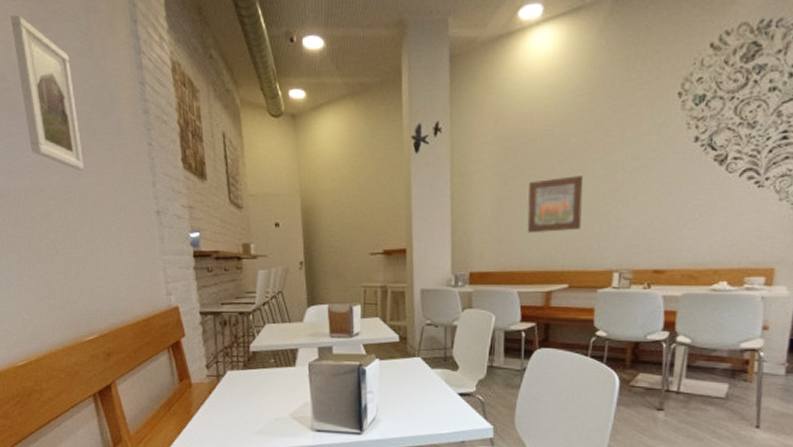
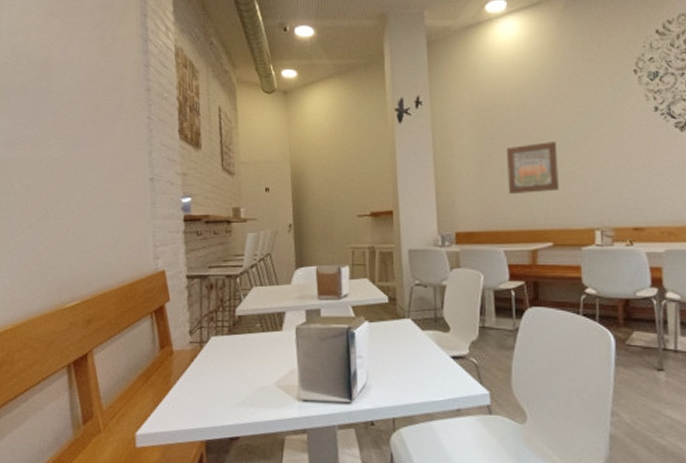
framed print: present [11,14,84,171] -> none [32,10,85,142]

